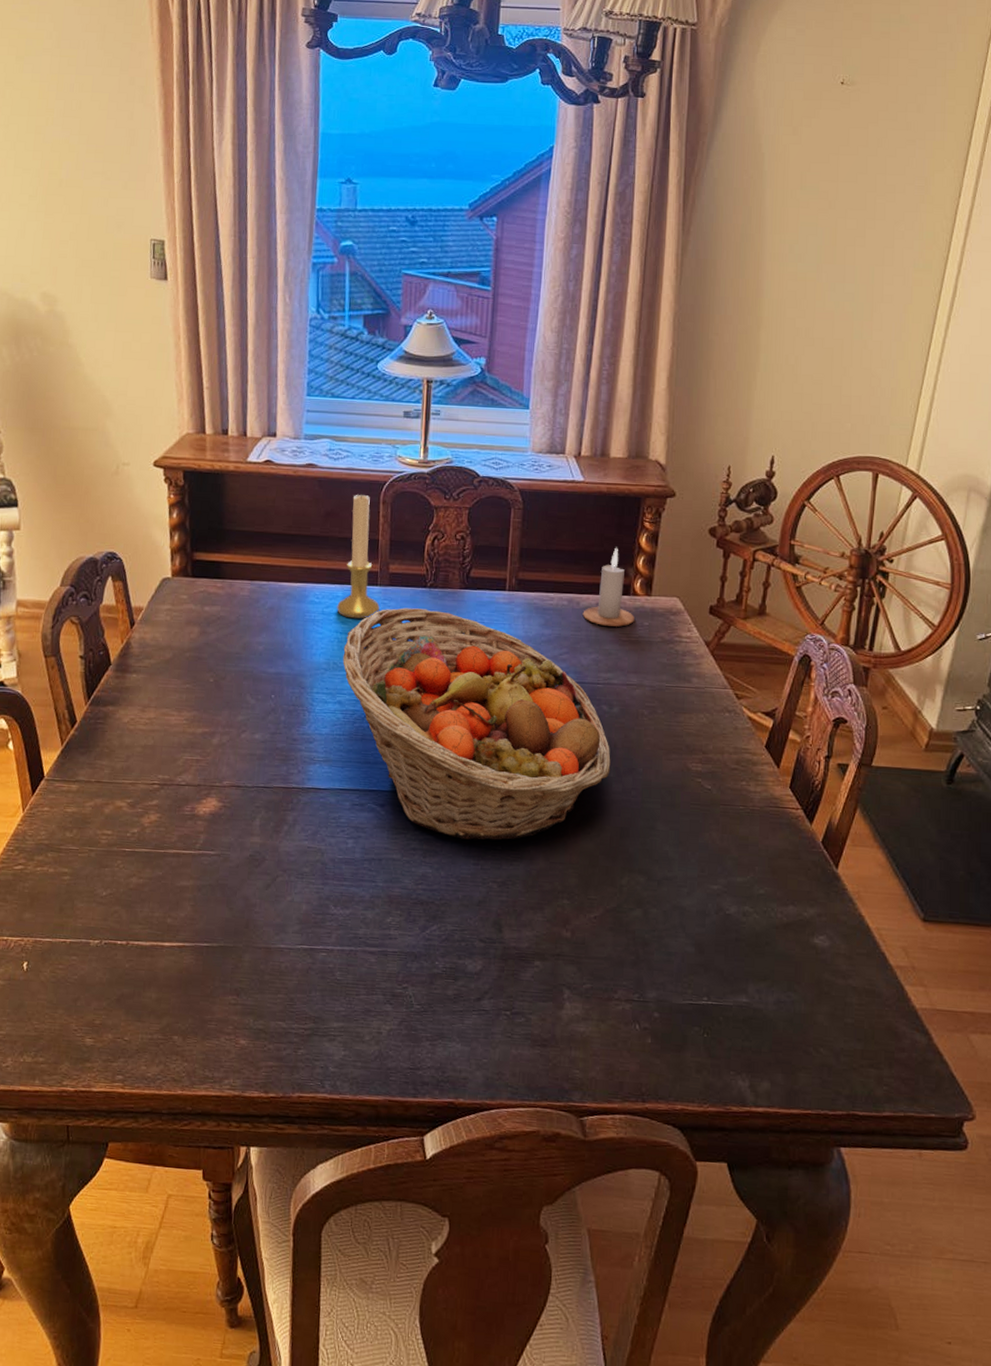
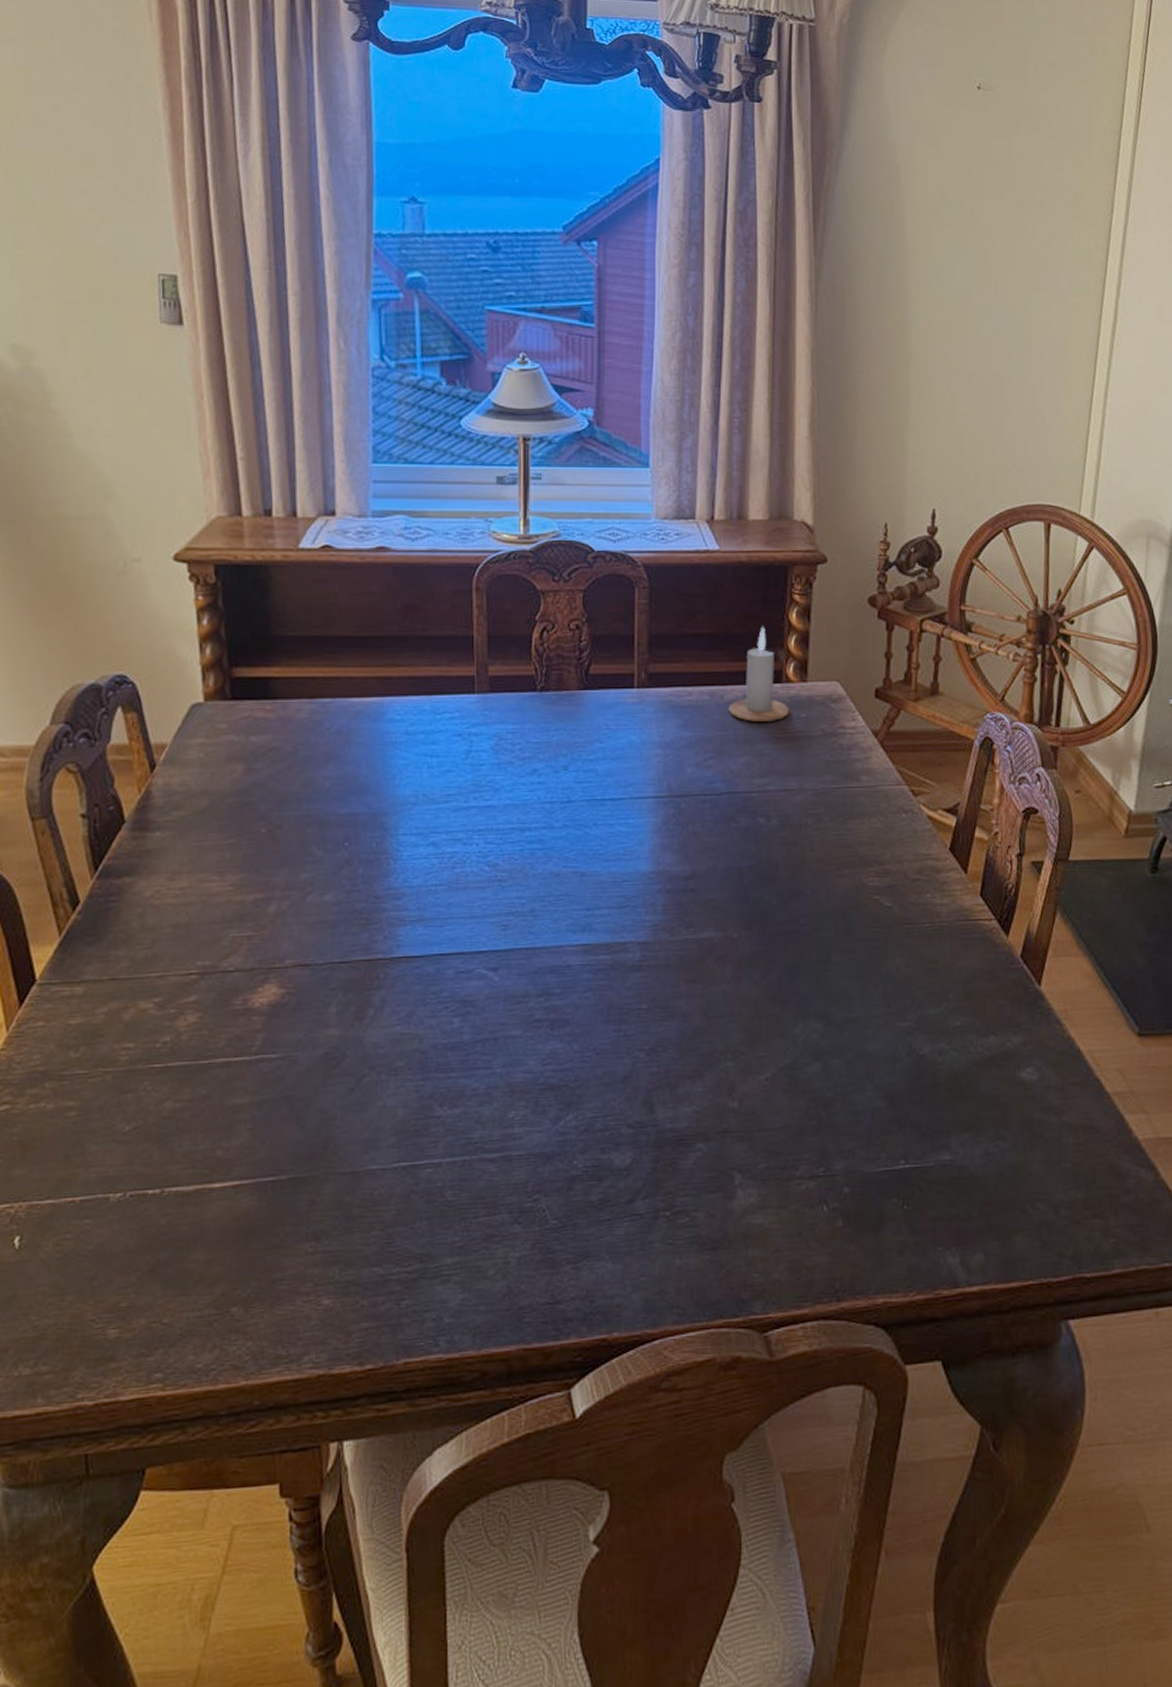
candle holder: present [337,492,380,619] -> none [424,578,479,737]
fruit basket: present [343,607,611,840] -> none [435,718,773,1001]

